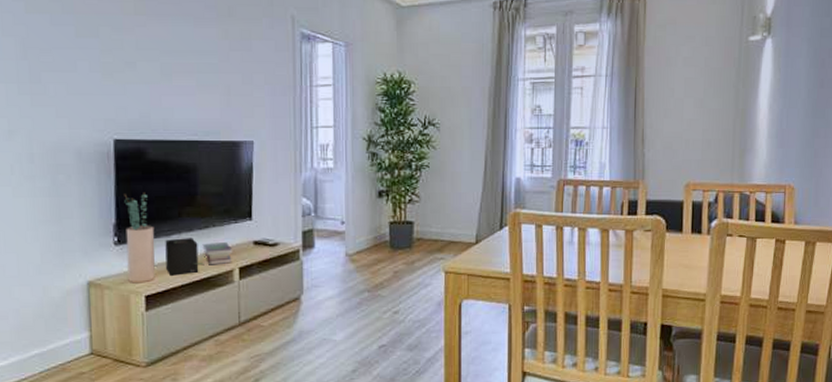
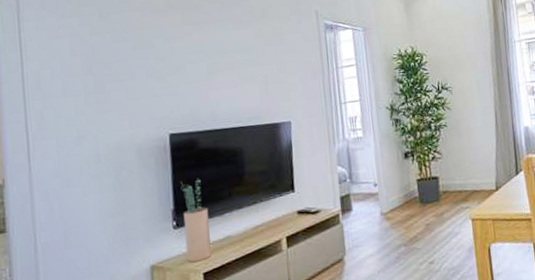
speaker: present [165,238,204,276] -> none [218,214,255,252]
books: present [202,242,233,265] -> none [252,215,280,238]

